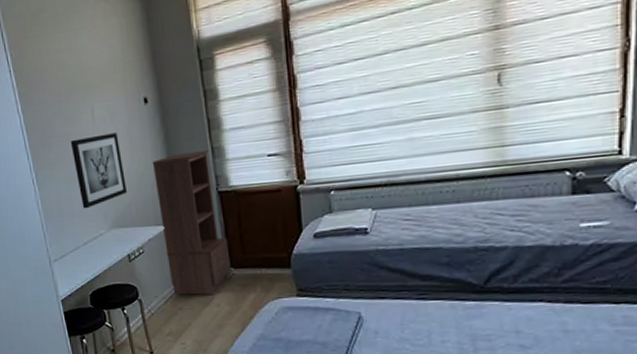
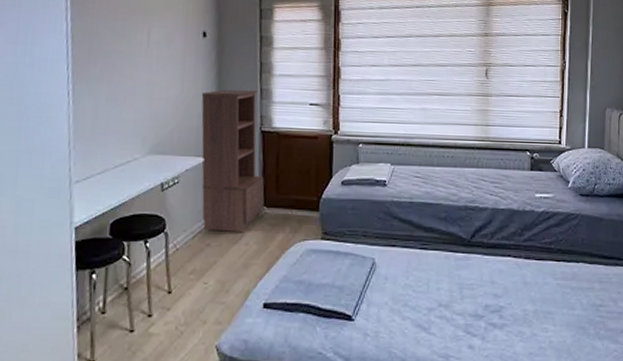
wall art: present [70,132,127,209] -> none [119,58,172,130]

